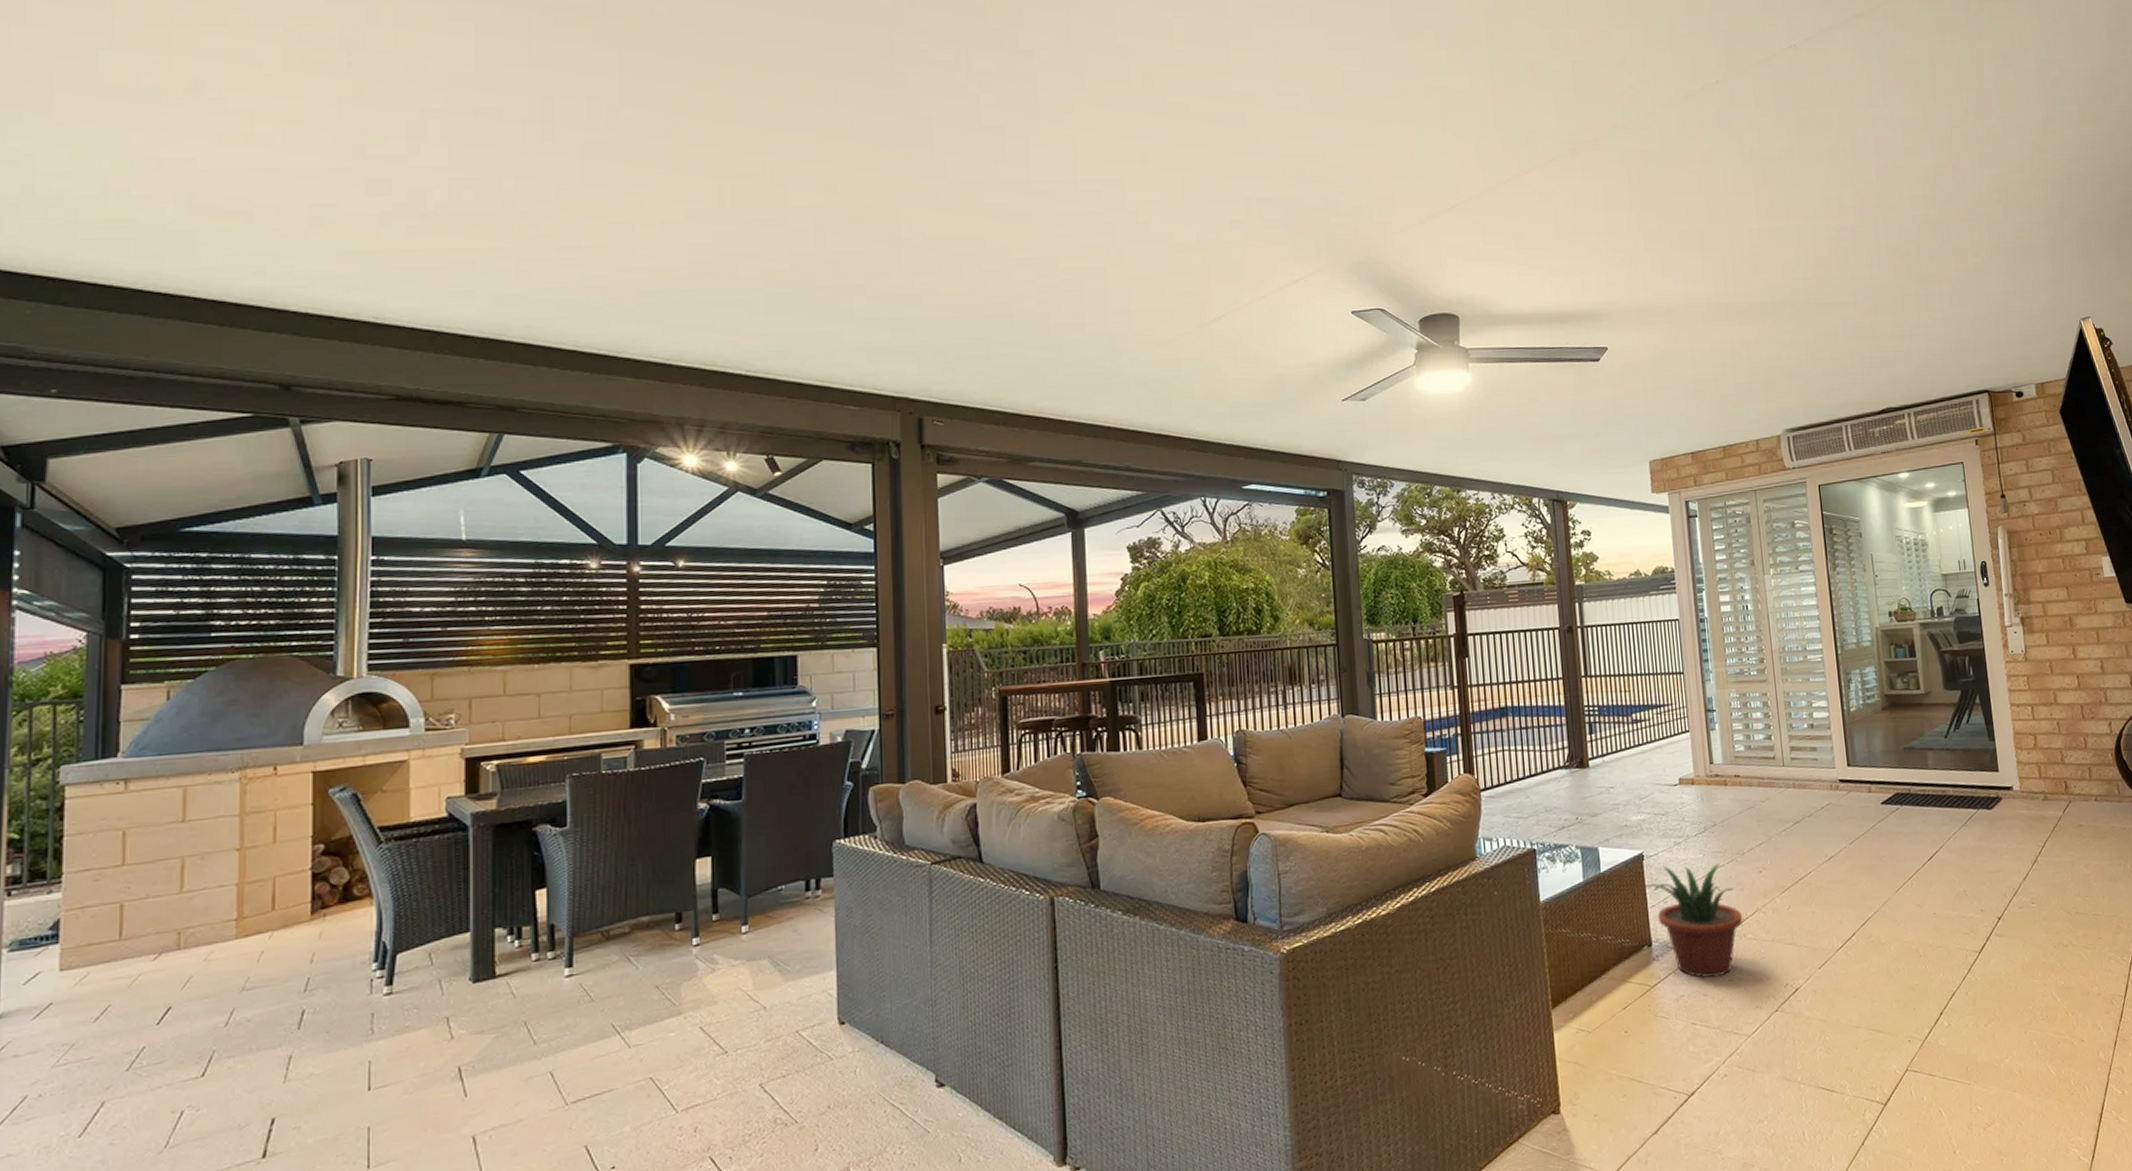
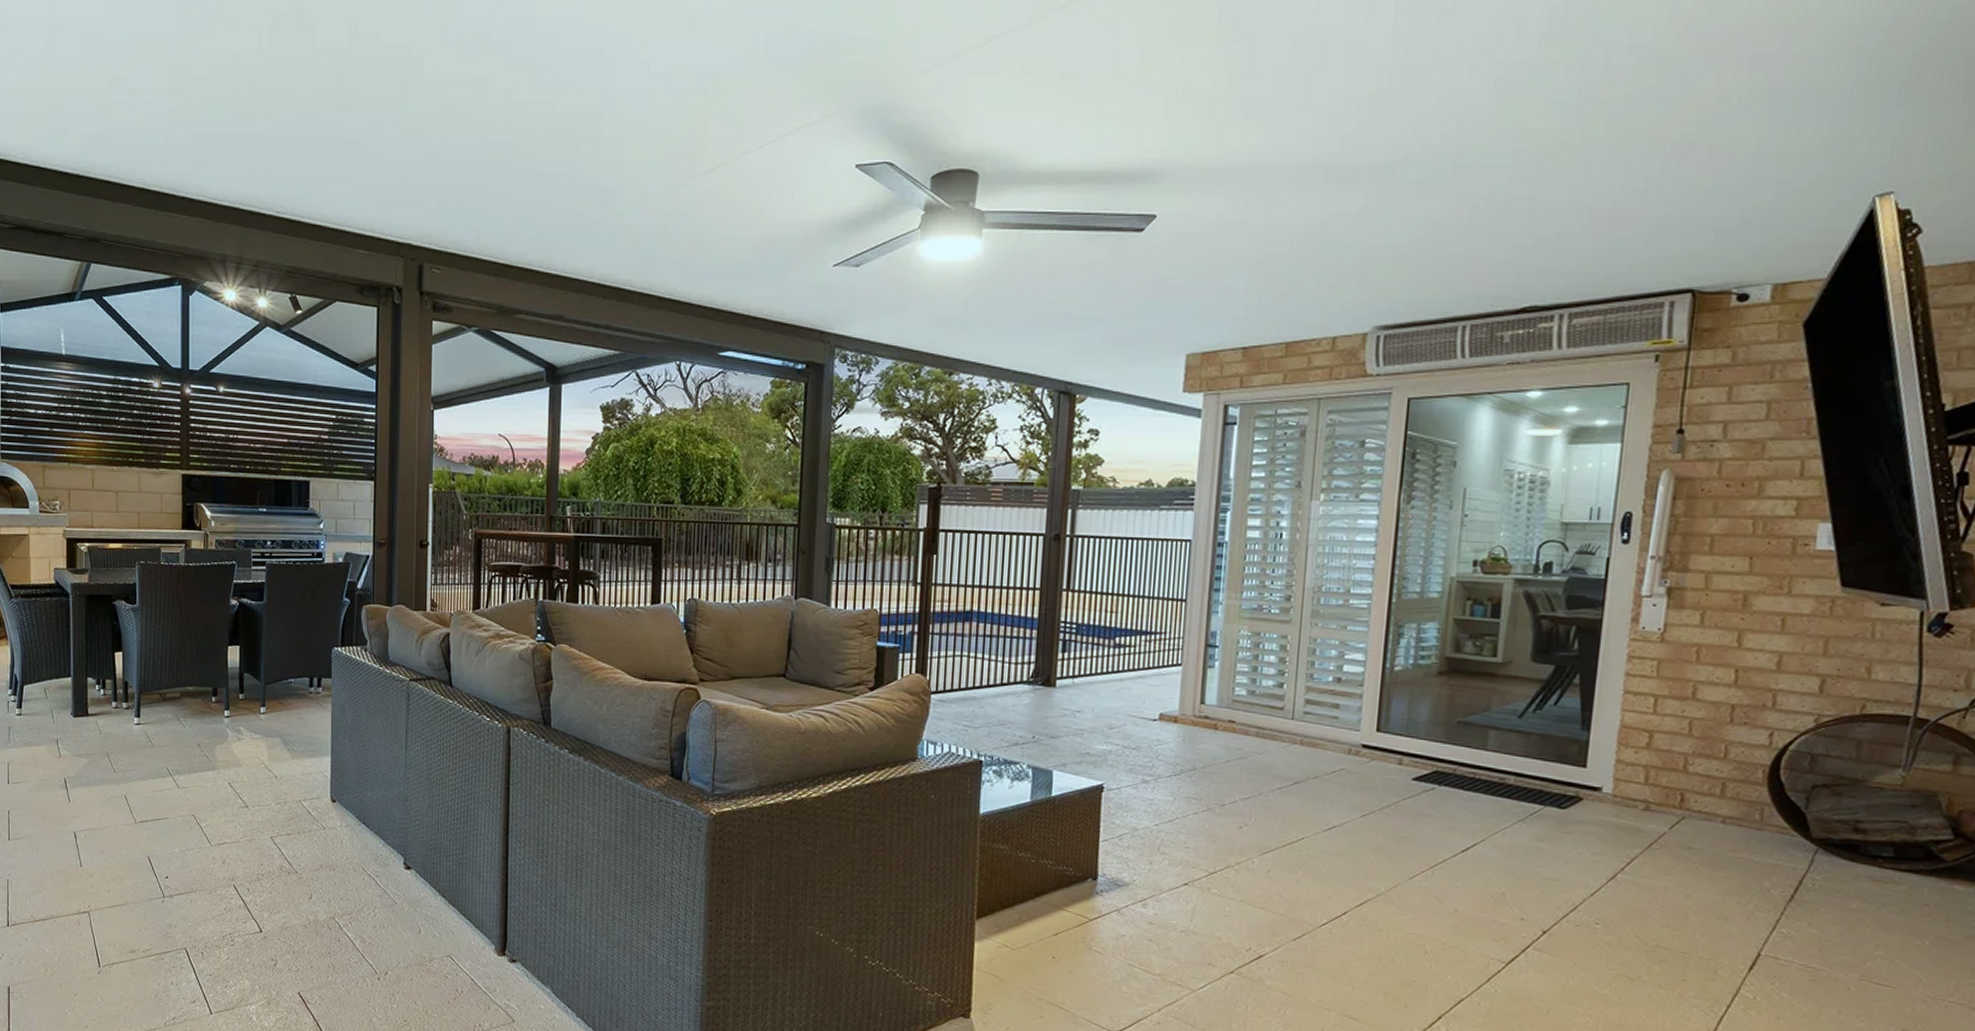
potted plant: present [1642,864,1743,978] -> none [1096,803,1210,926]

